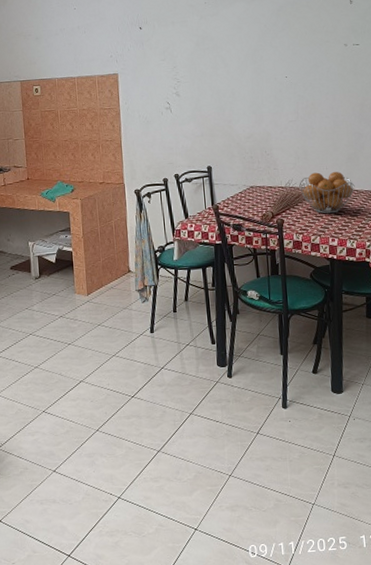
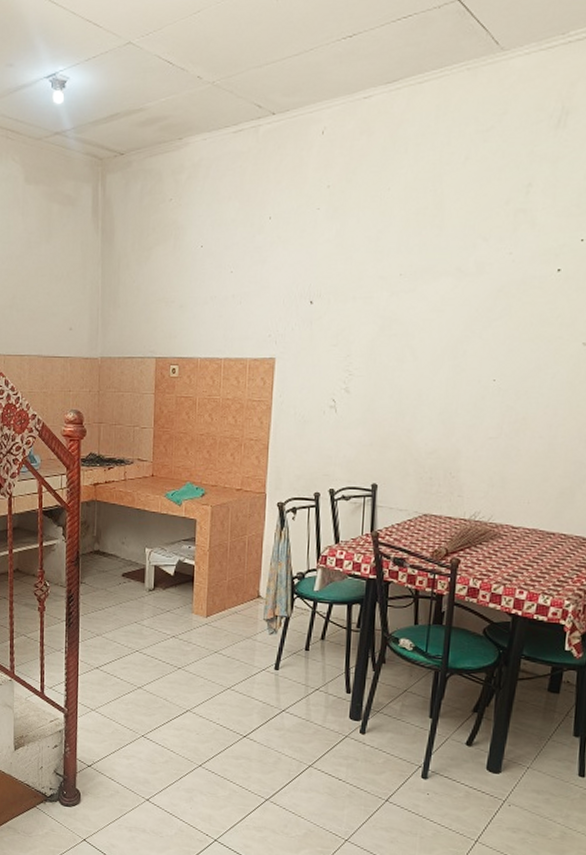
fruit basket: present [299,172,355,214] -> none [487,506,563,560]

